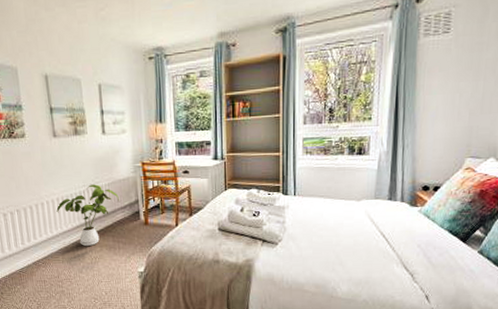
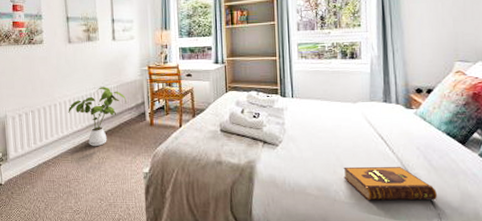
hardback book: none [342,264,433,296] -> present [343,166,437,201]

